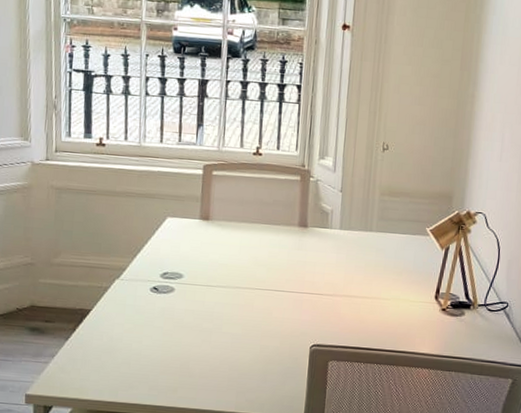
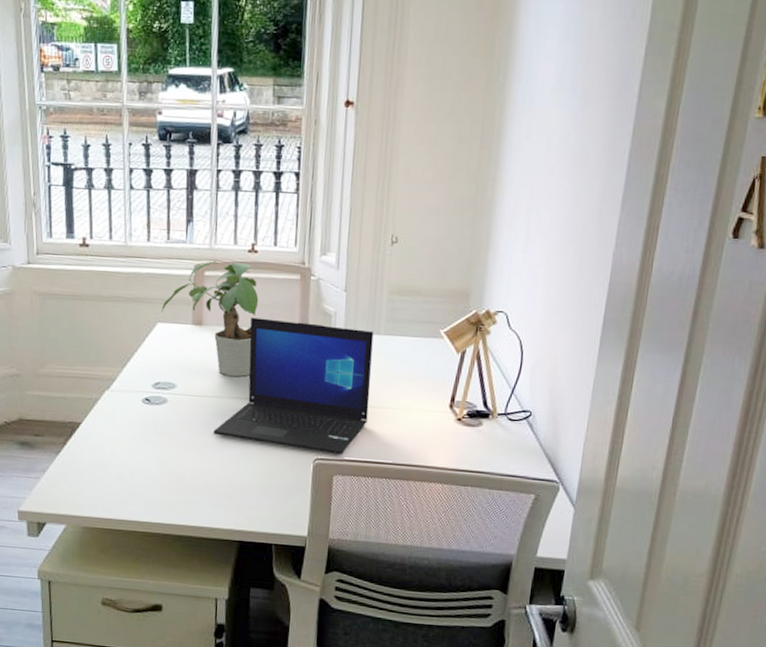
potted plant: none [170,162,262,268] -> present [160,261,259,377]
laptop: none [217,214,367,341] -> present [213,317,374,455]

